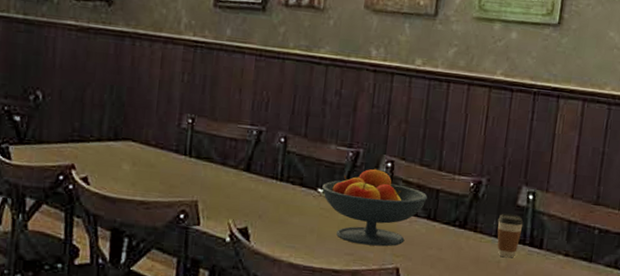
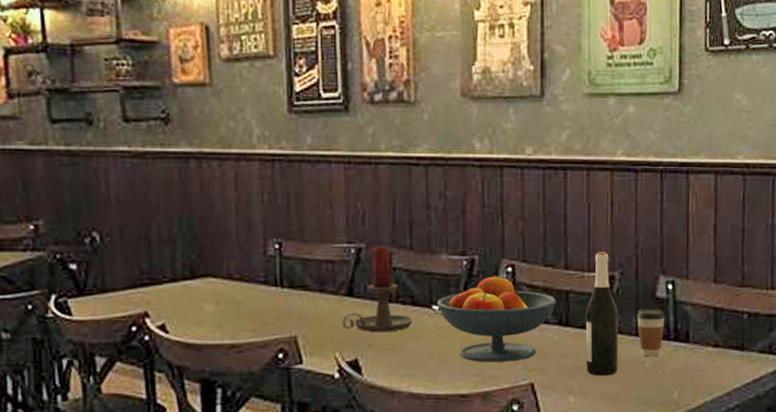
candle holder: none [238,130,300,207] -> present [342,246,413,333]
wine bottle: none [446,158,482,270] -> present [585,252,619,376]

